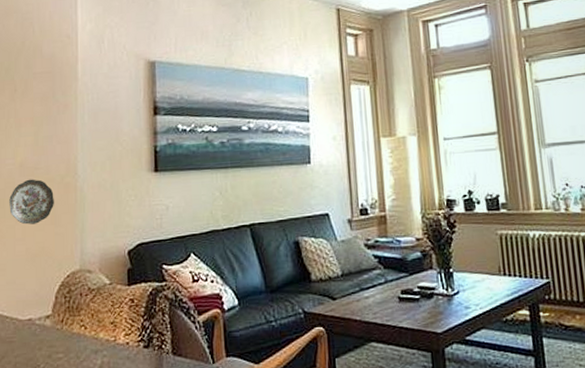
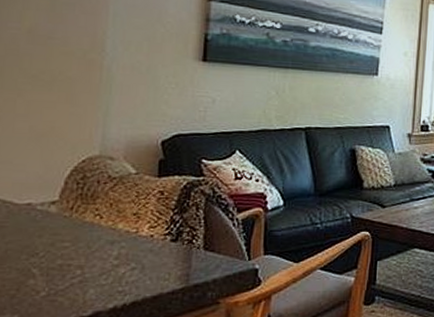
decorative plate: present [9,179,54,225] -> none [9,48,72,100]

